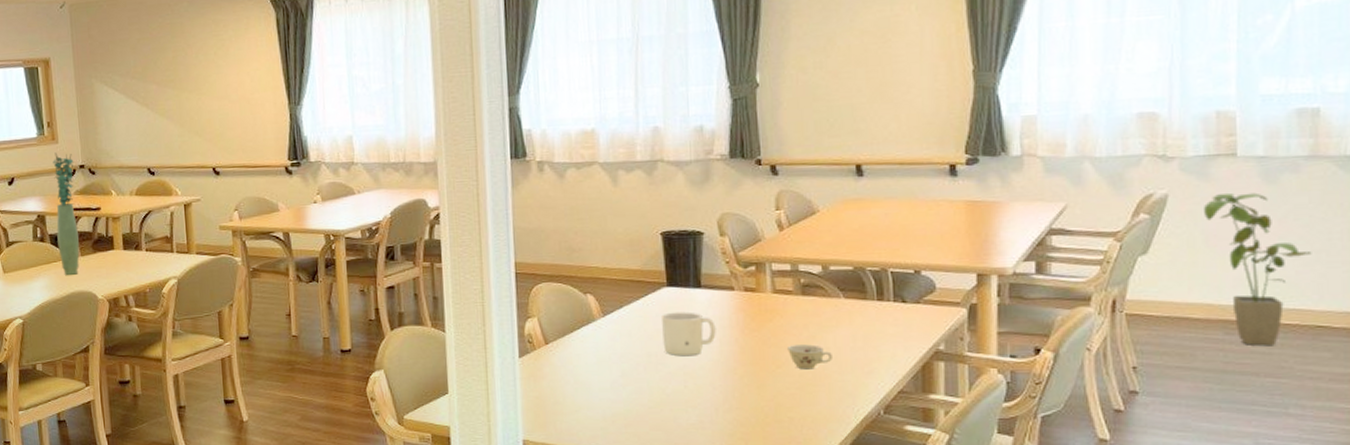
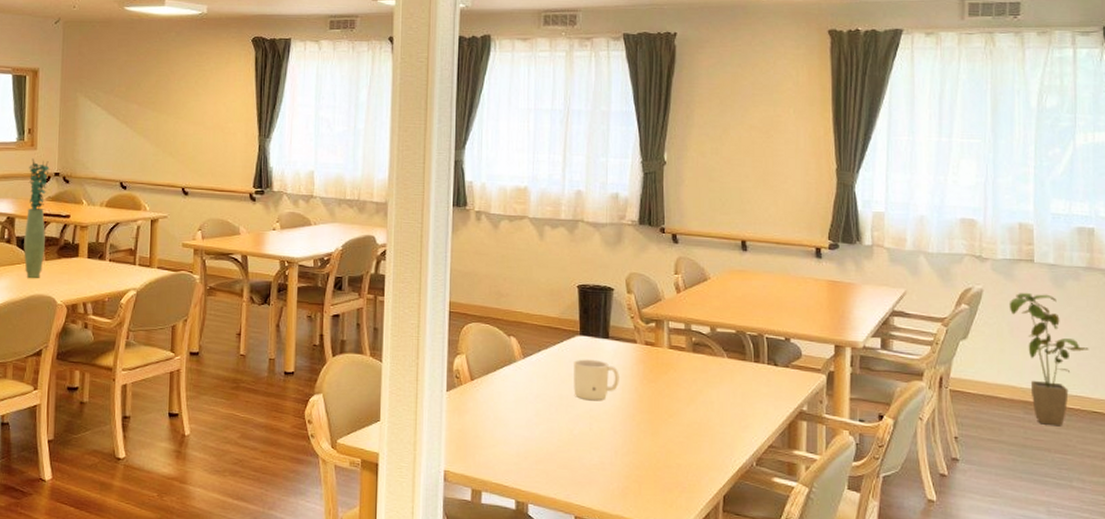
teacup: present [787,344,832,370] -> none [679,397,715,421]

